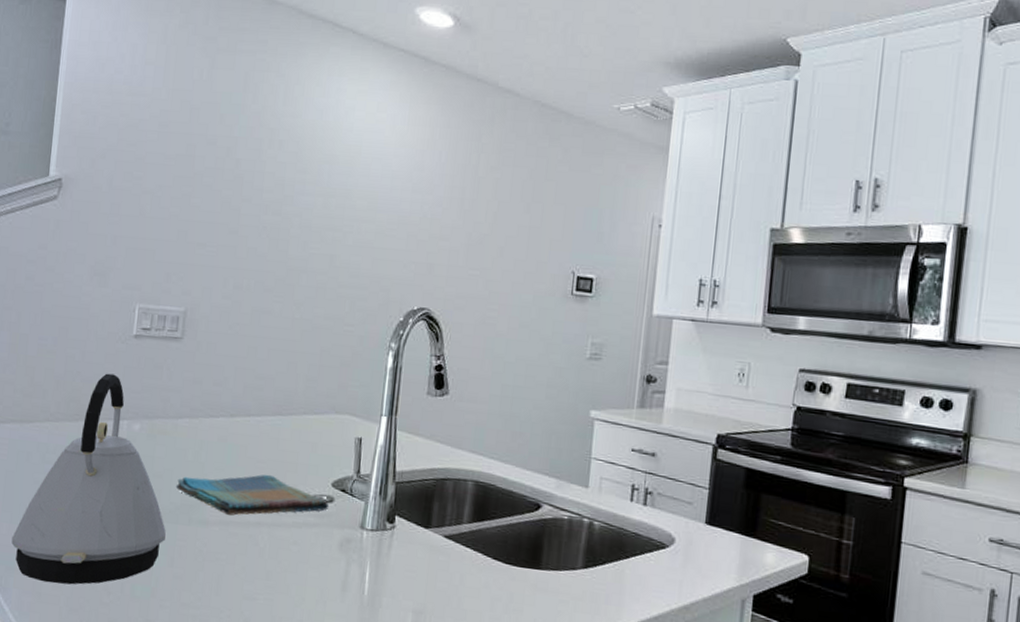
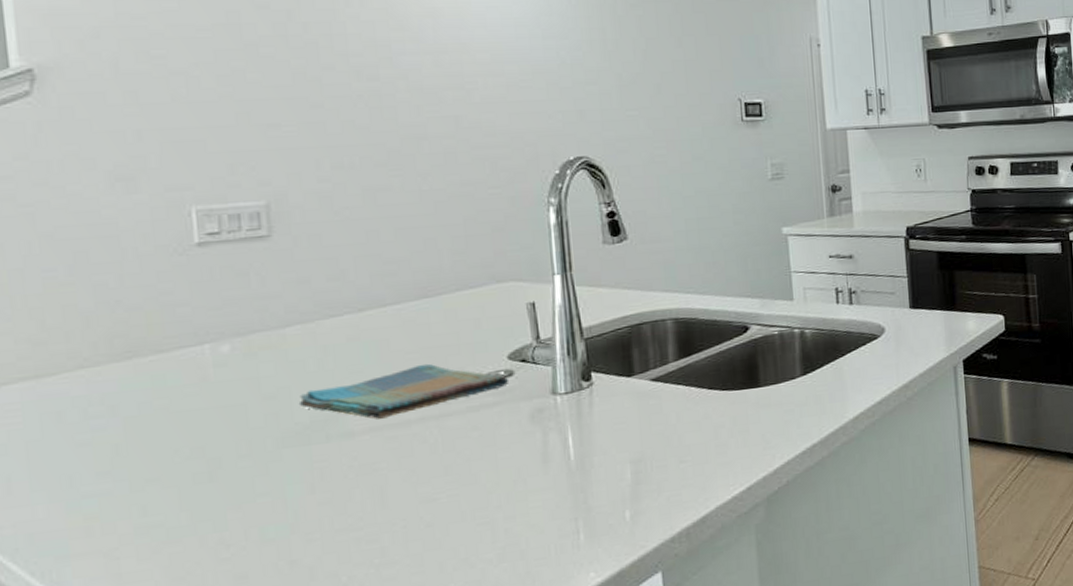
kettle: present [11,373,166,585] -> none [56,293,297,561]

